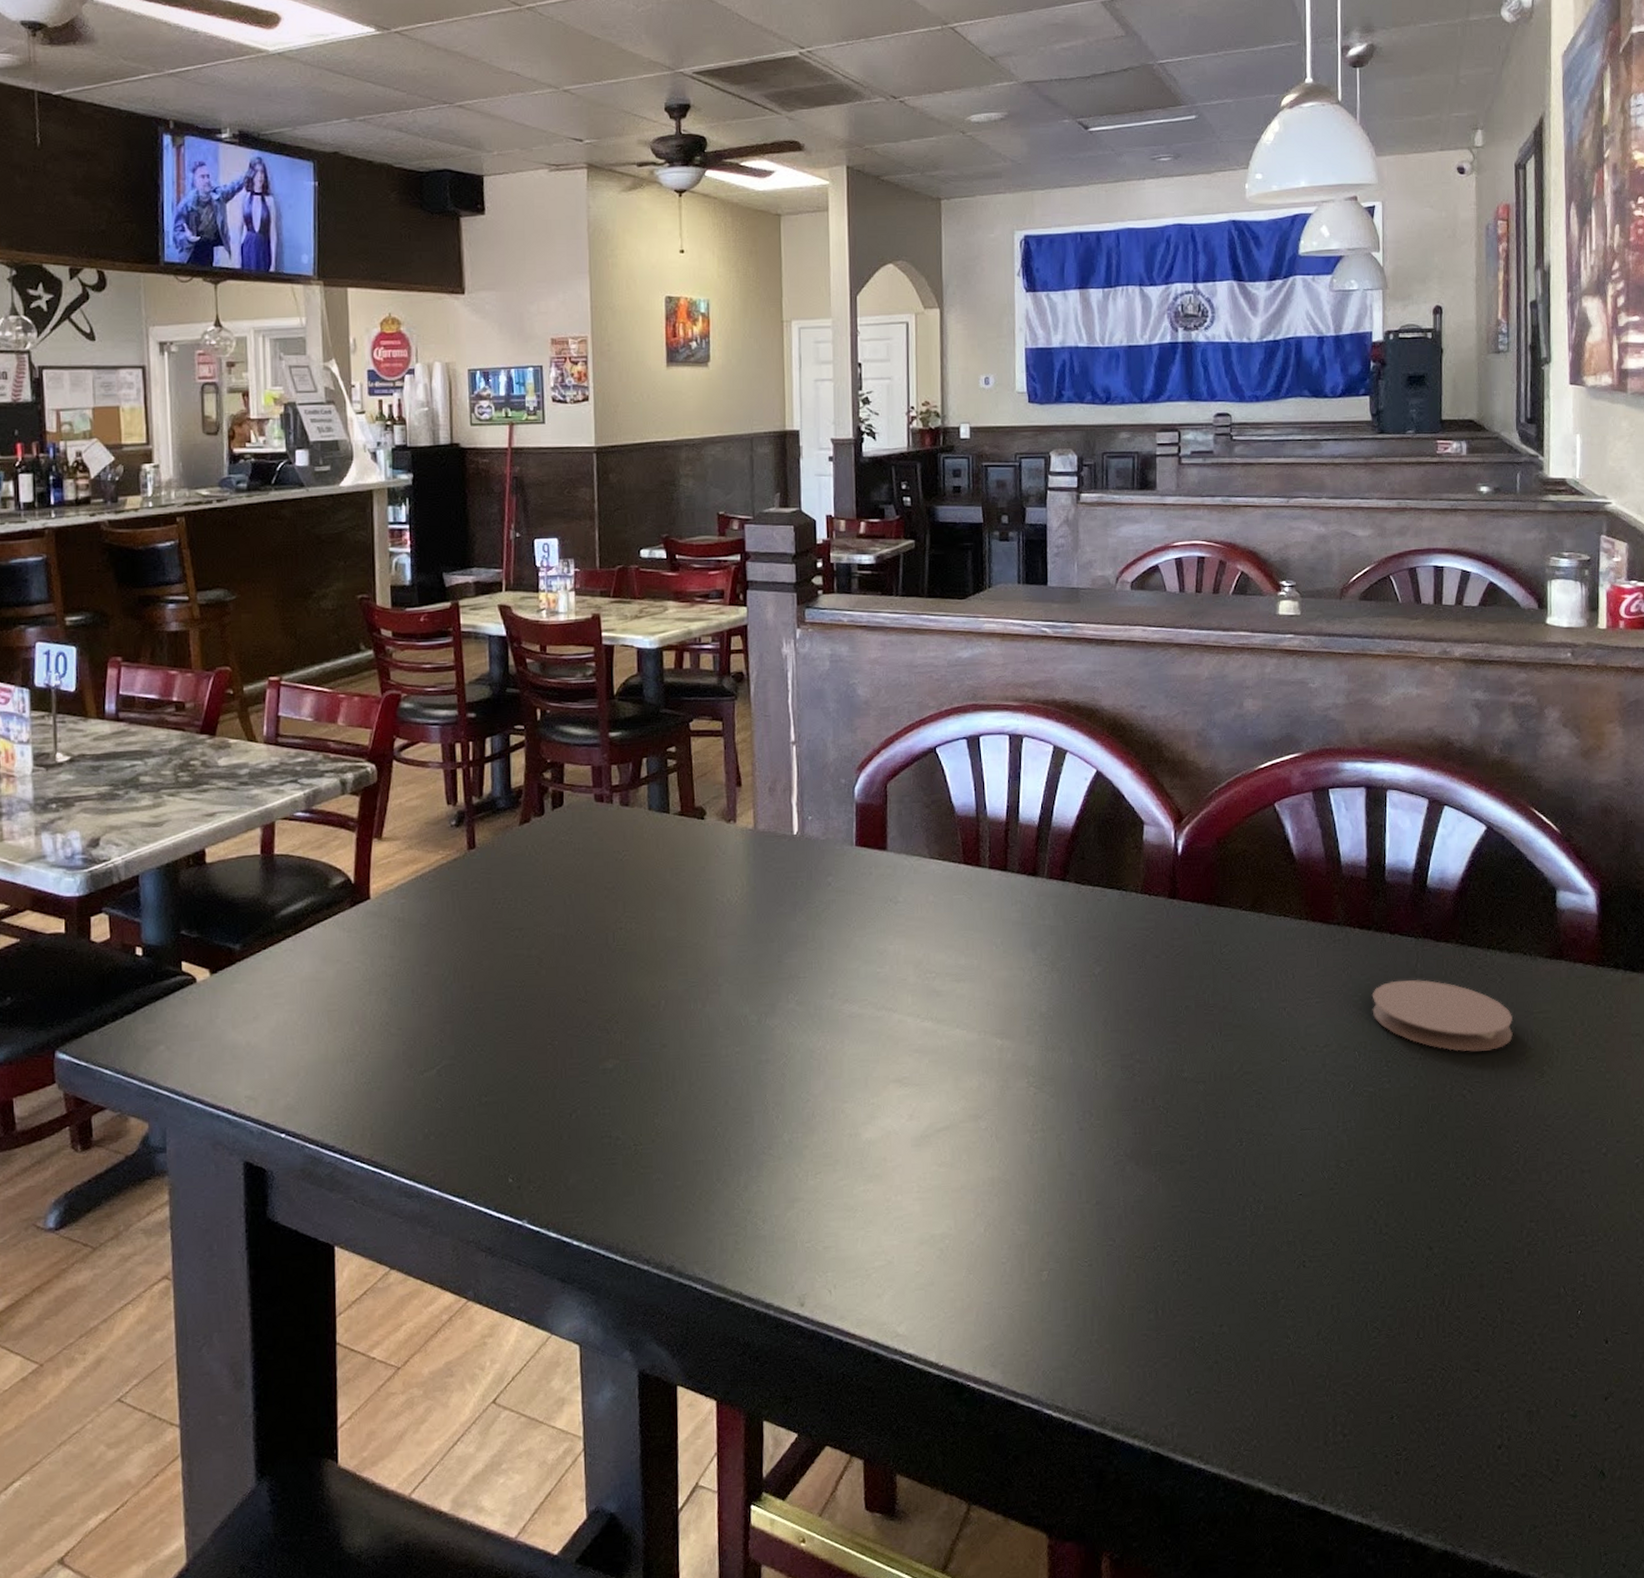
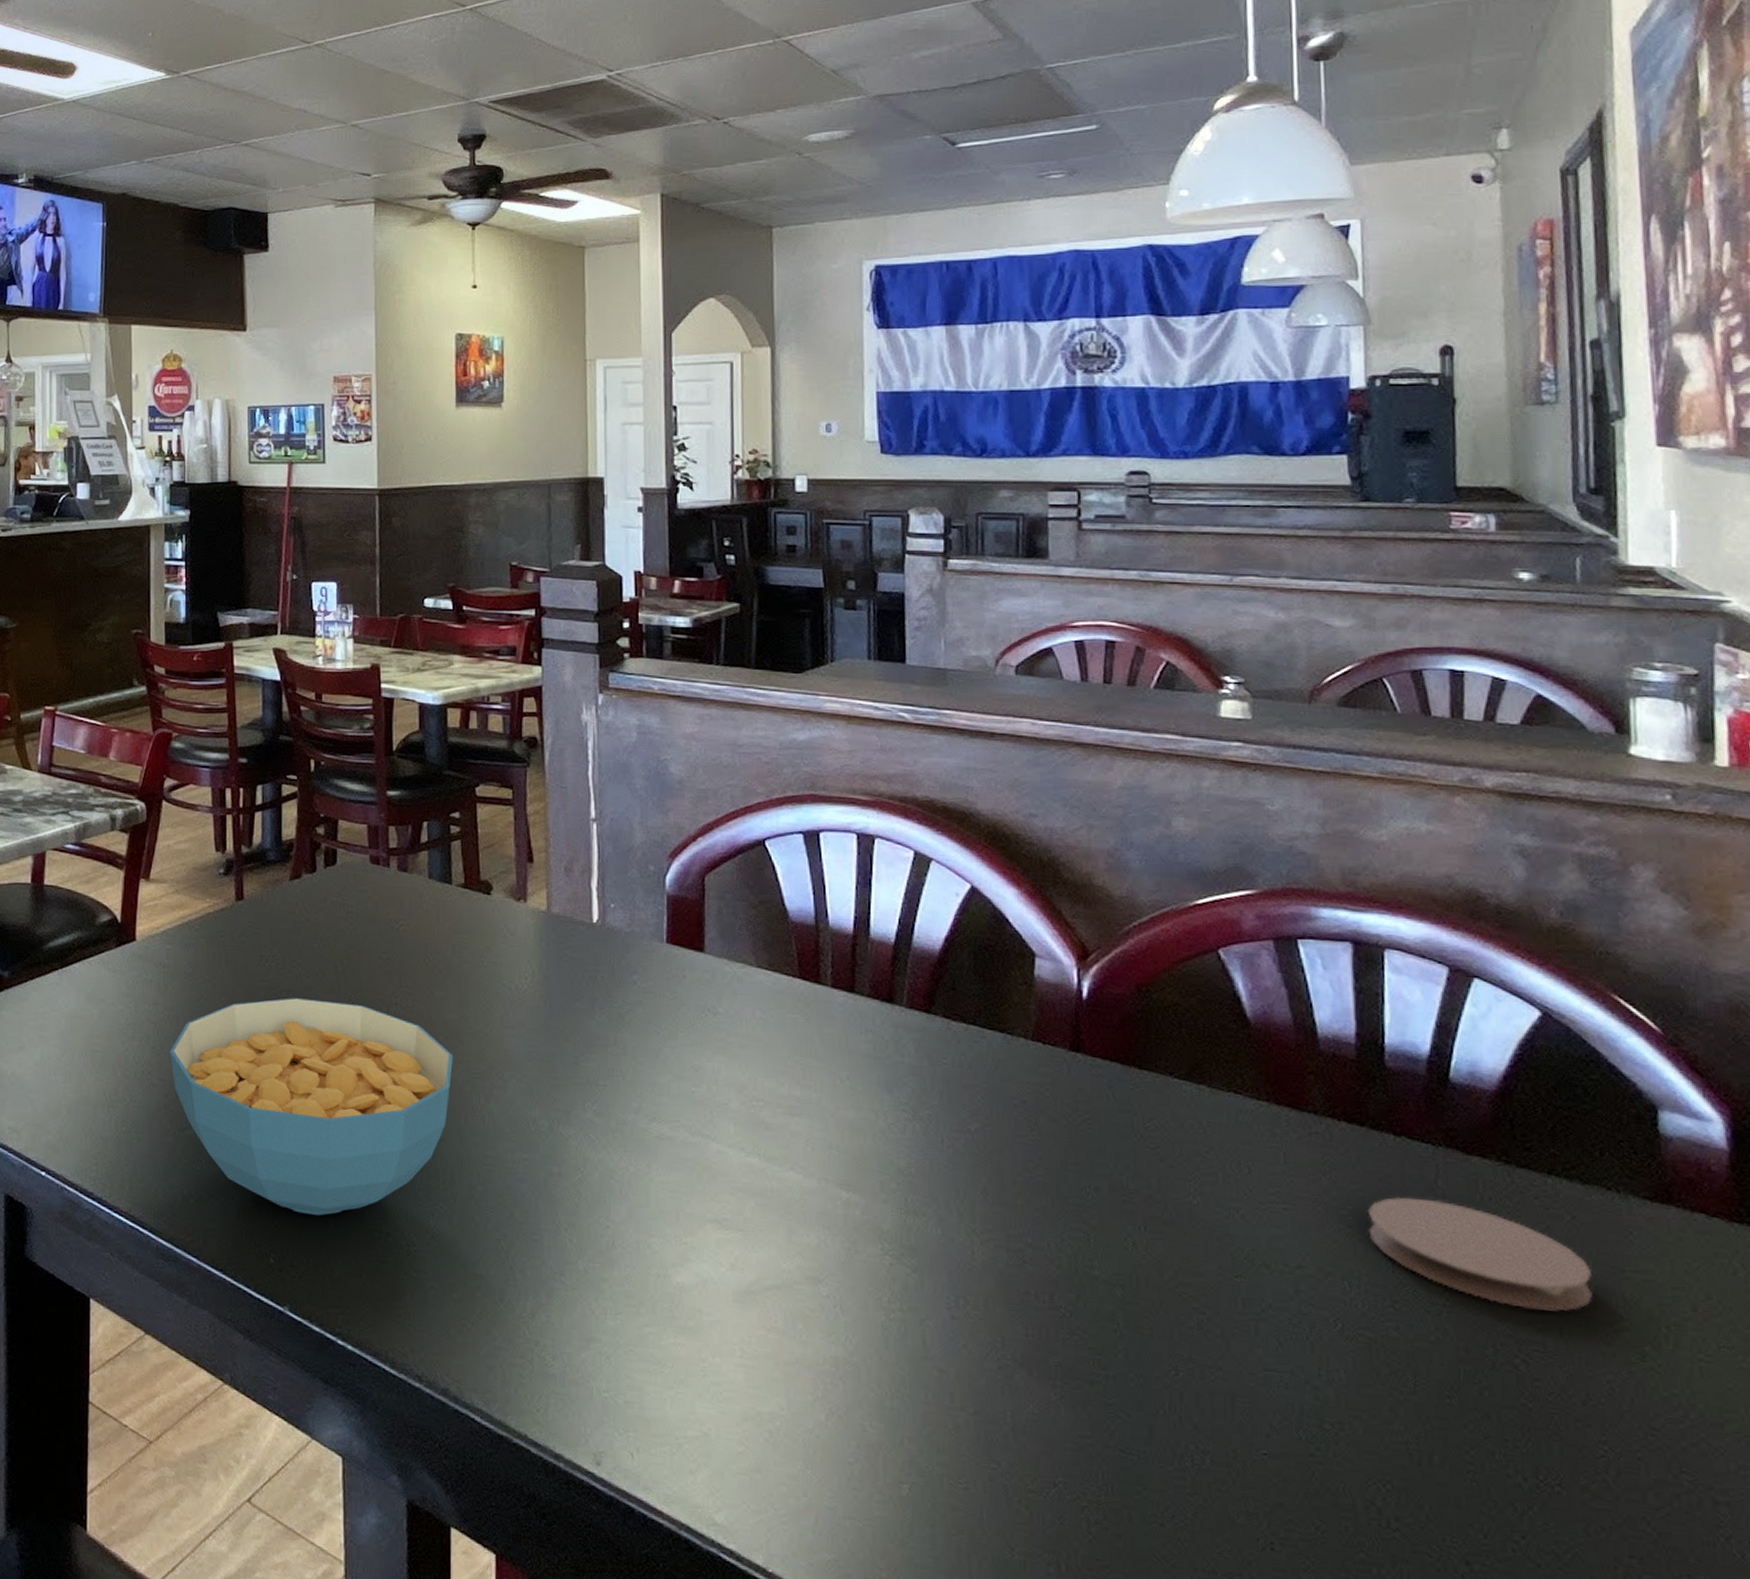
cereal bowl: none [407,933,673,1133] -> present [170,998,453,1216]

